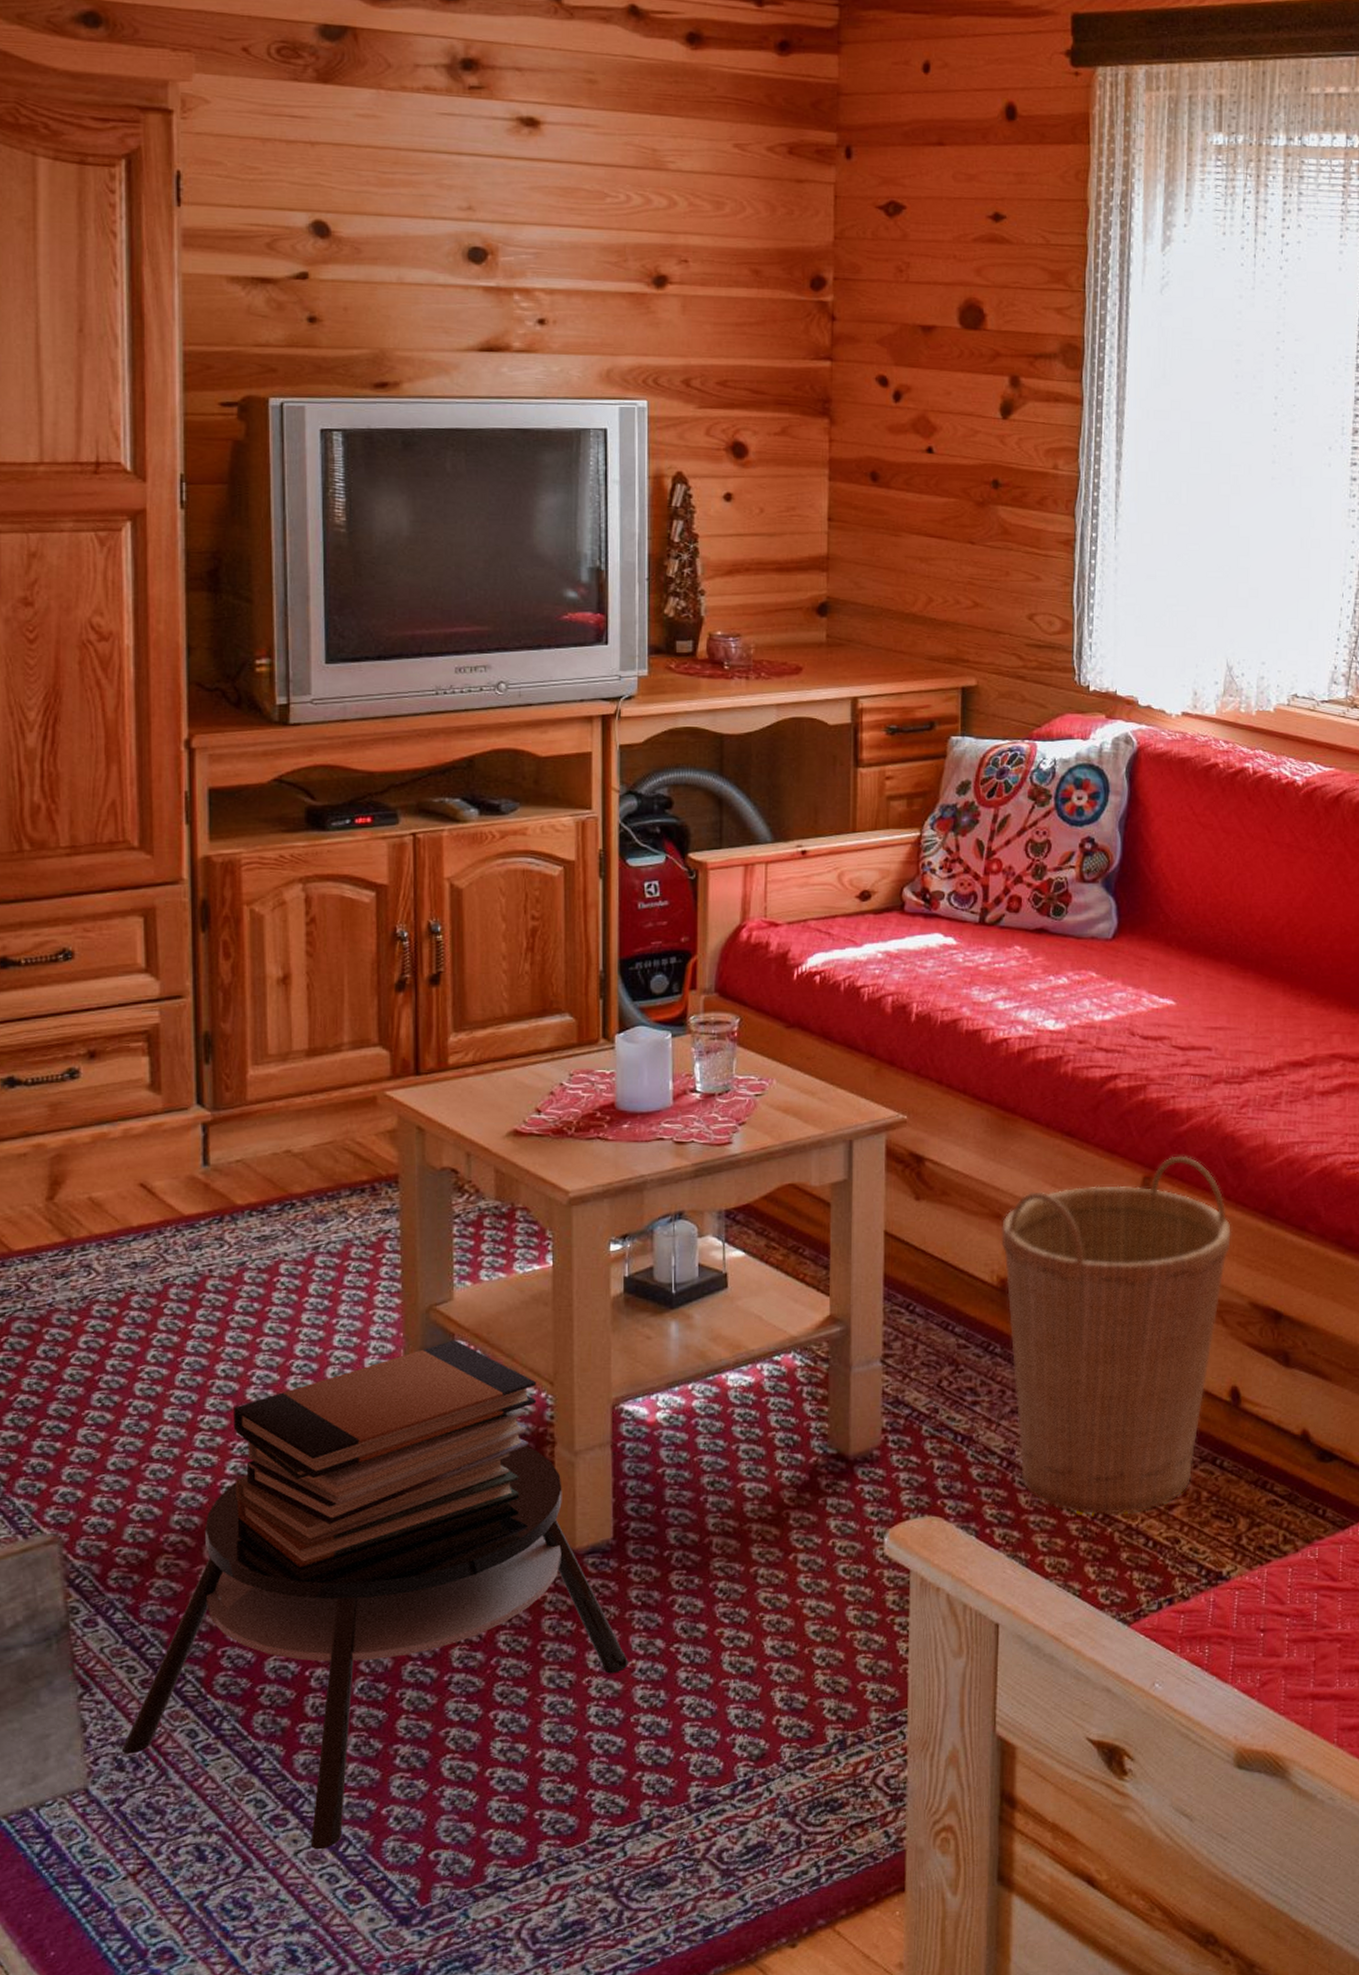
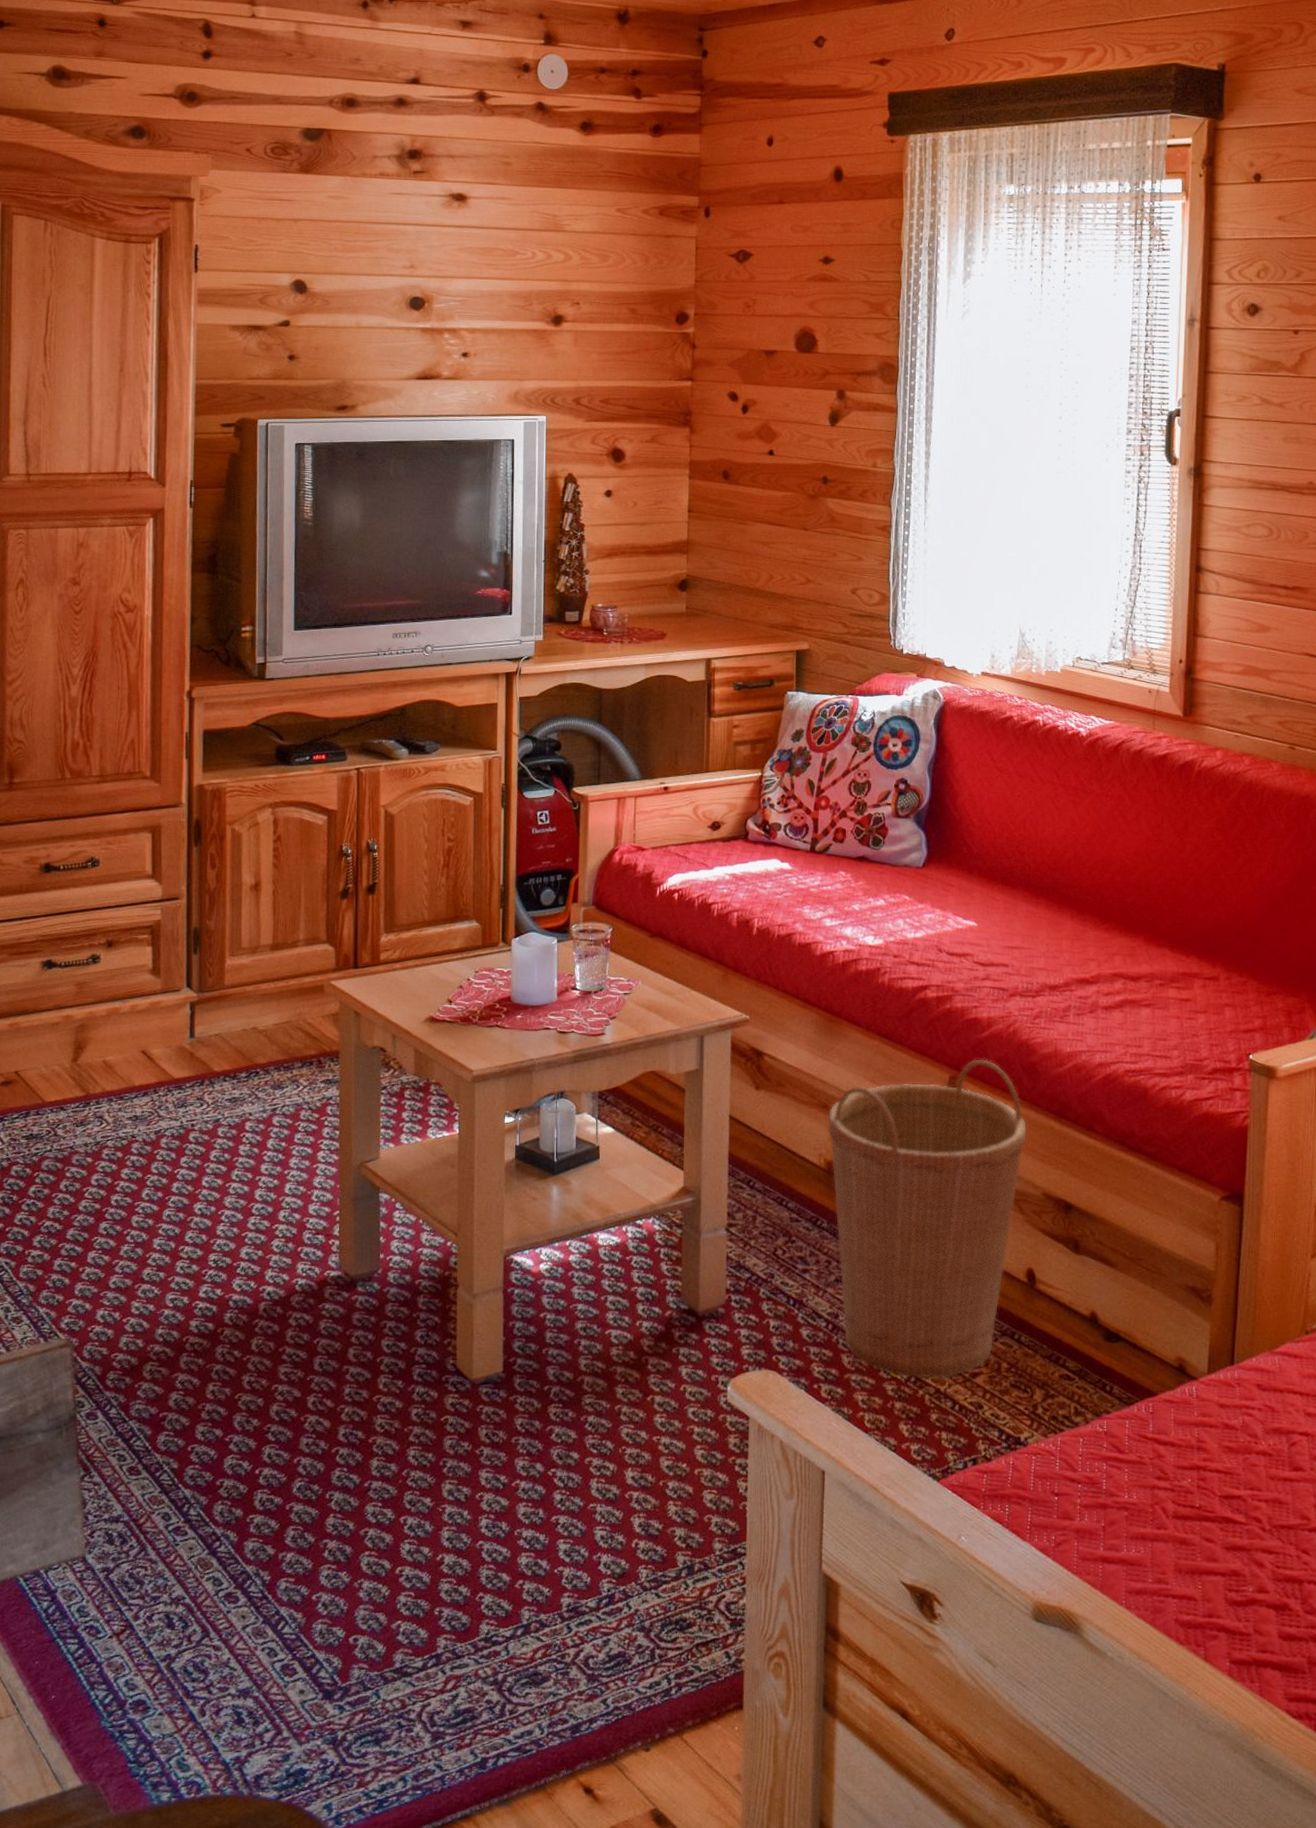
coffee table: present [121,1446,629,1850] -> none [112,1287,514,1626]
book stack: present [233,1340,536,1568] -> none [206,1193,443,1380]

